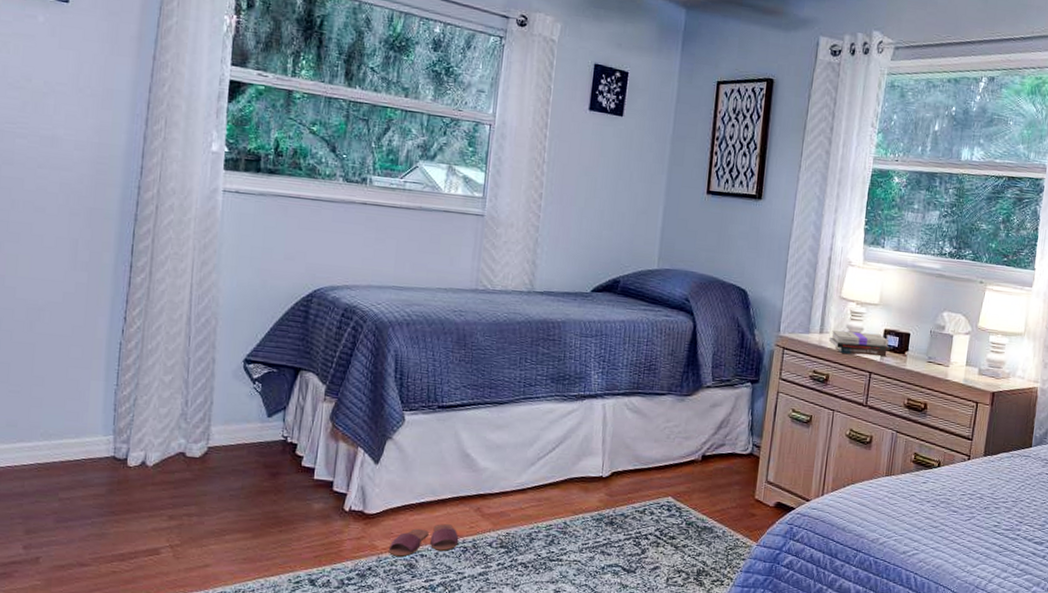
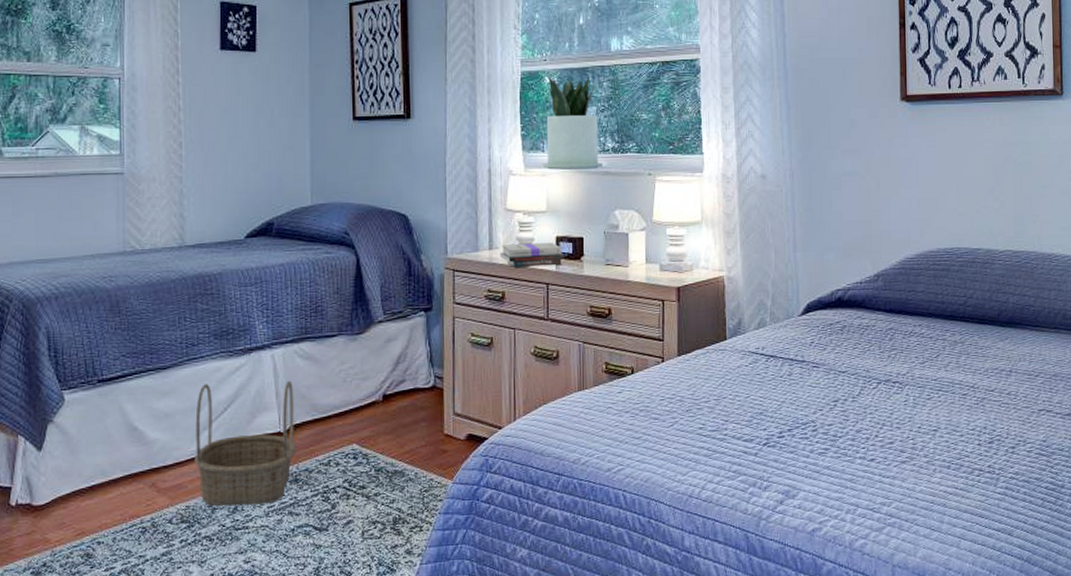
slippers: present [388,524,459,557] -> none [62,505,136,548]
basket: none [519,423,620,541] -> present [195,380,297,507]
planter: none [880,177,944,271] -> present [542,76,604,170]

